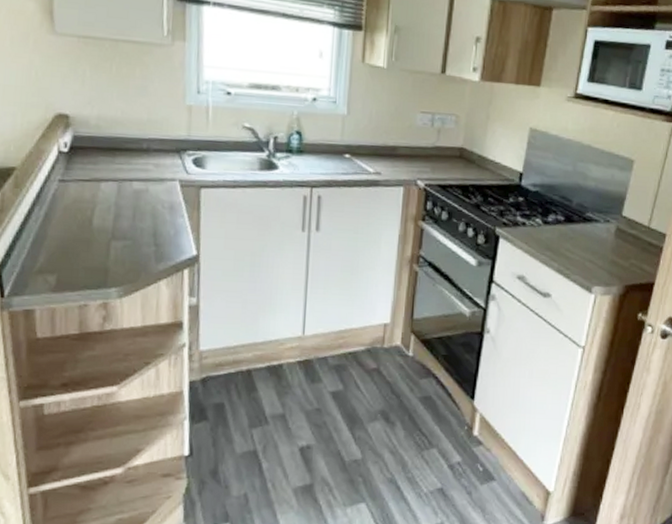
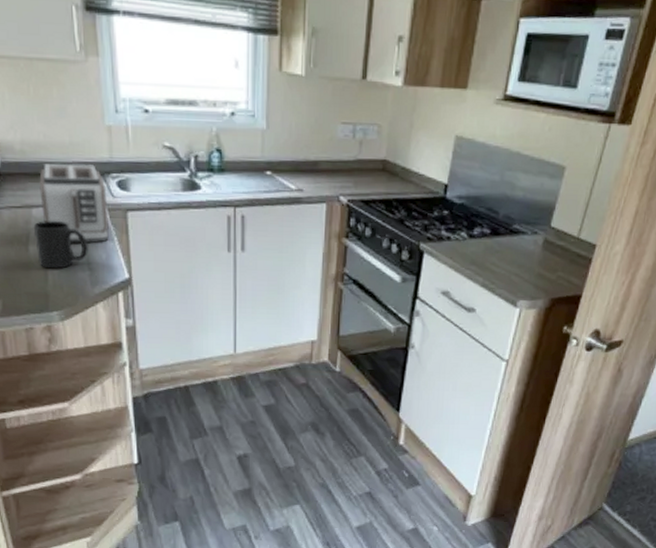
mug: none [100,195,157,244] -> present [33,221,88,269]
toaster: none [111,139,181,219] -> present [39,163,109,244]

